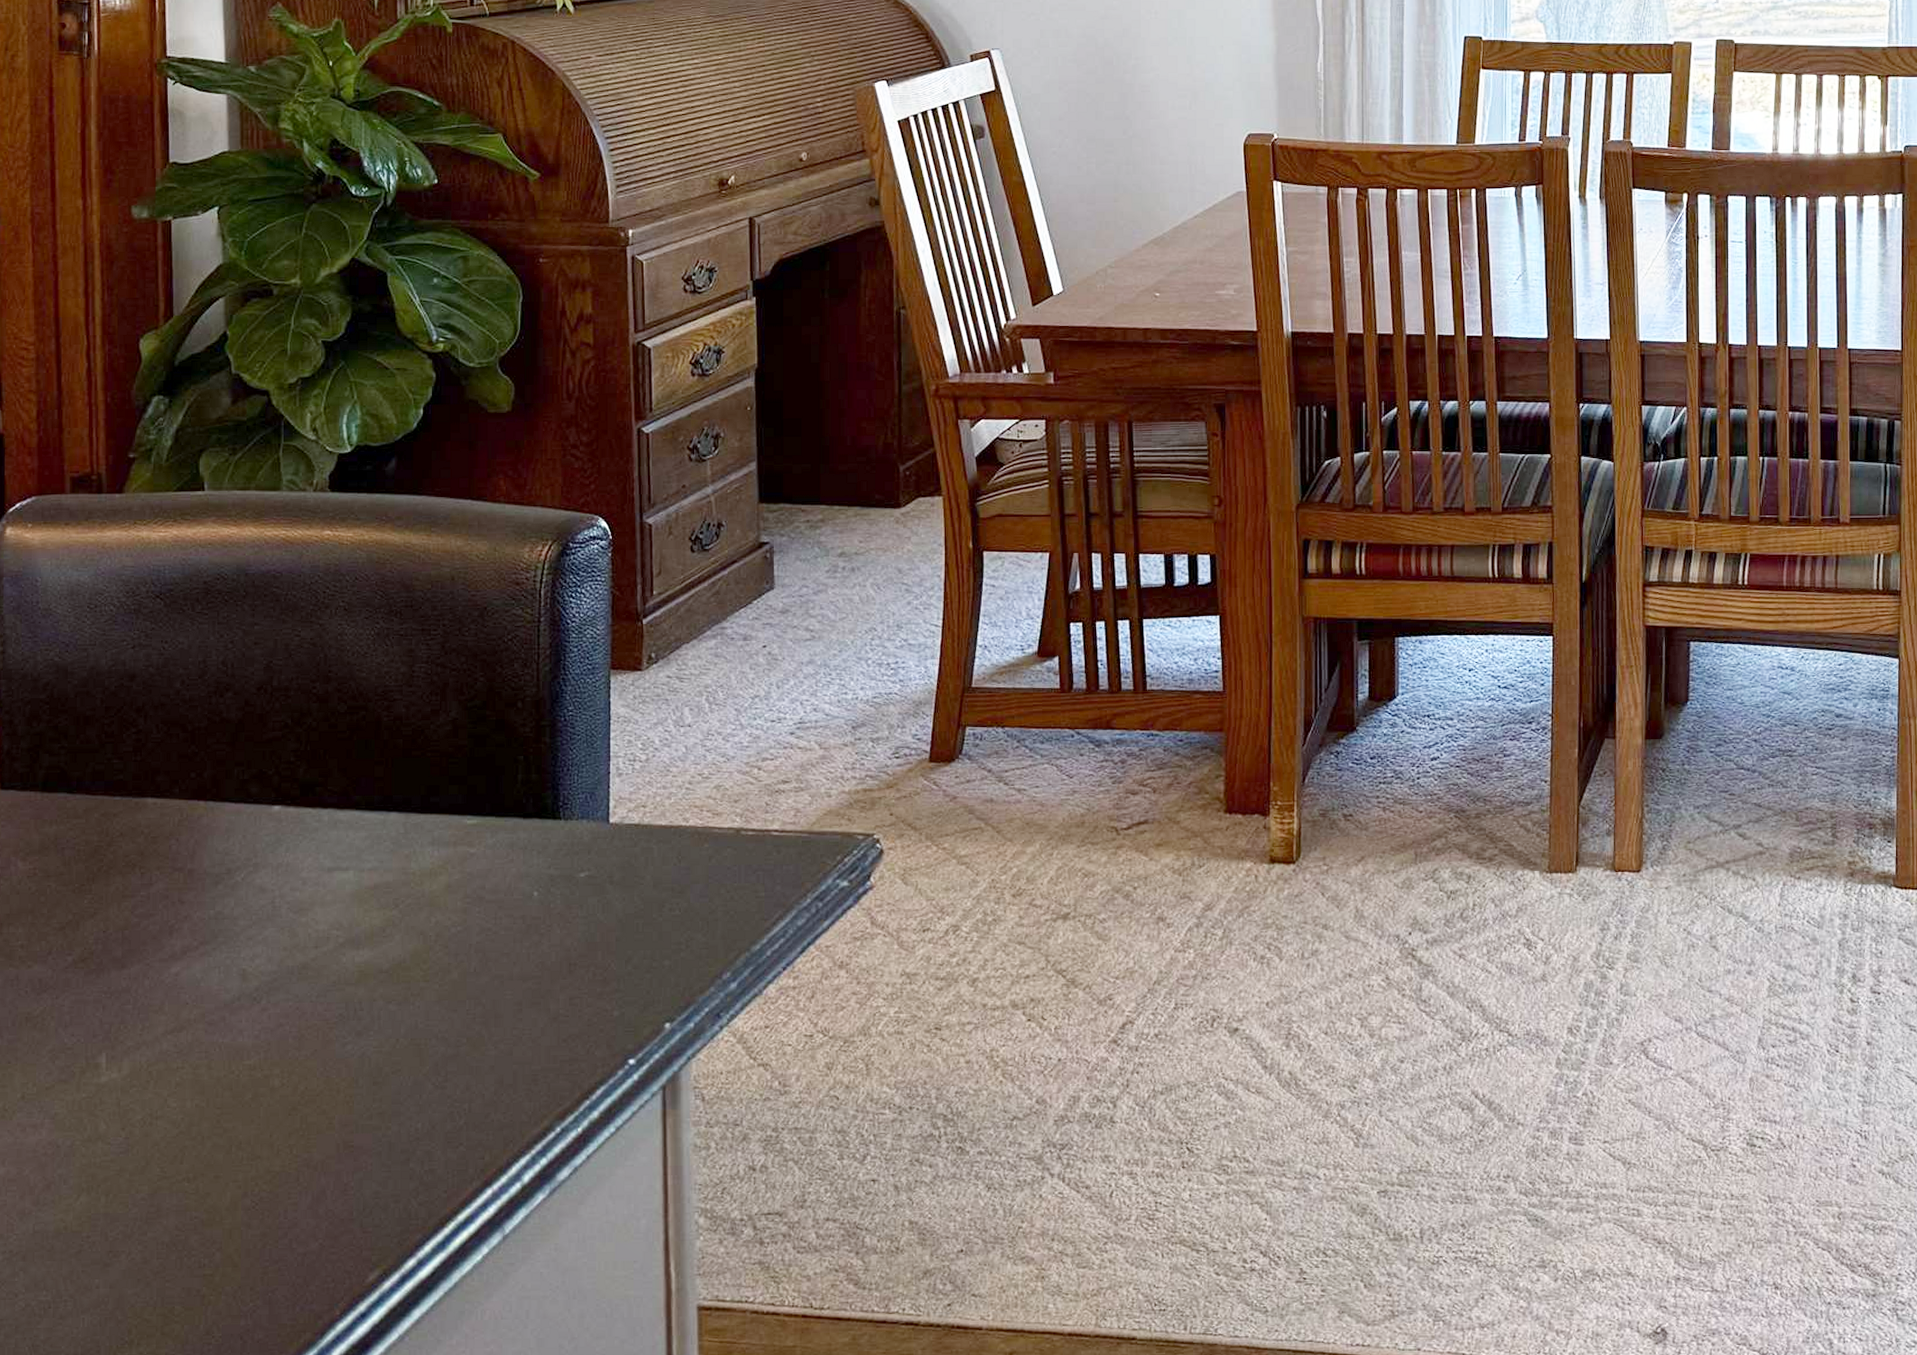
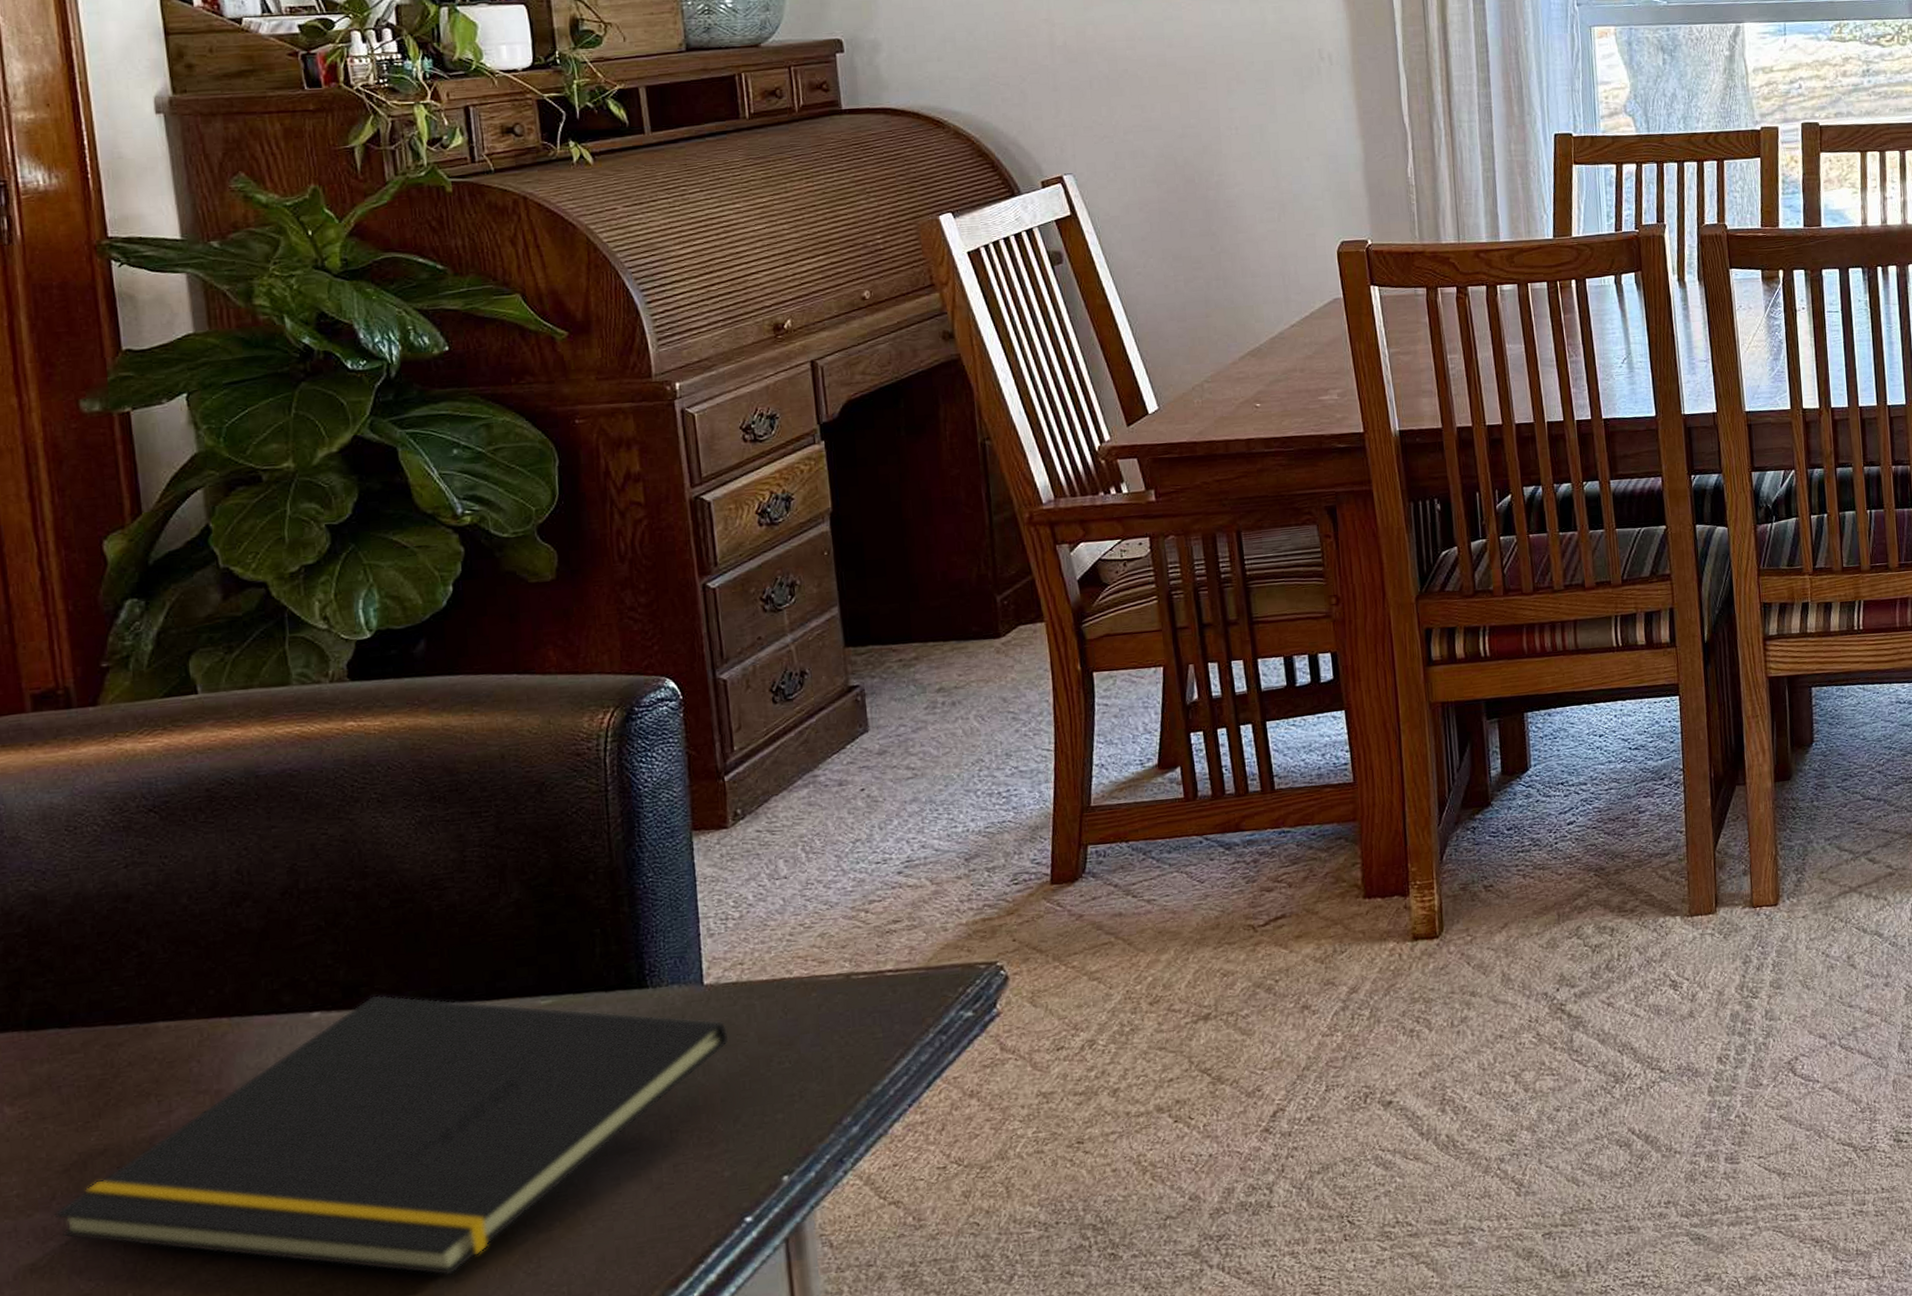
notepad: none [49,796,627,1077] -> present [54,995,729,1276]

